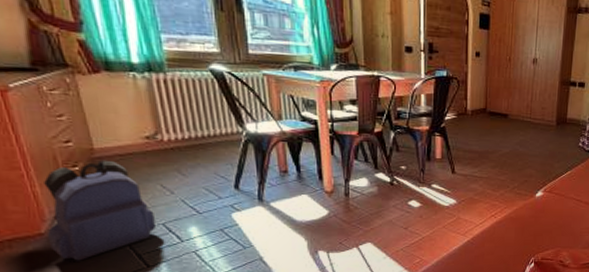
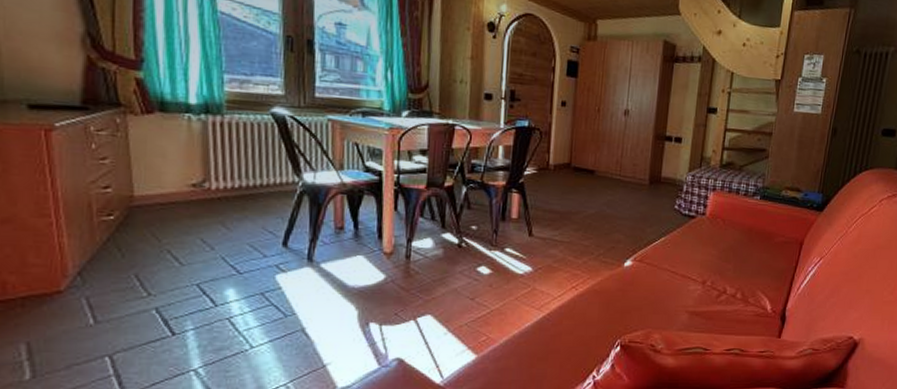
backpack: present [44,160,156,261] -> none [67,208,189,325]

